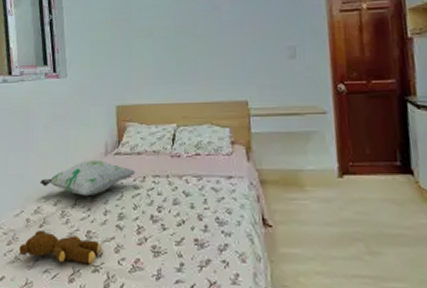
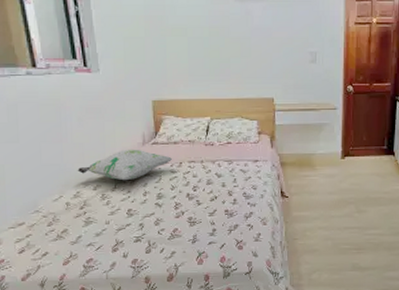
teddy bear: present [19,229,103,265] -> none [61,211,143,237]

